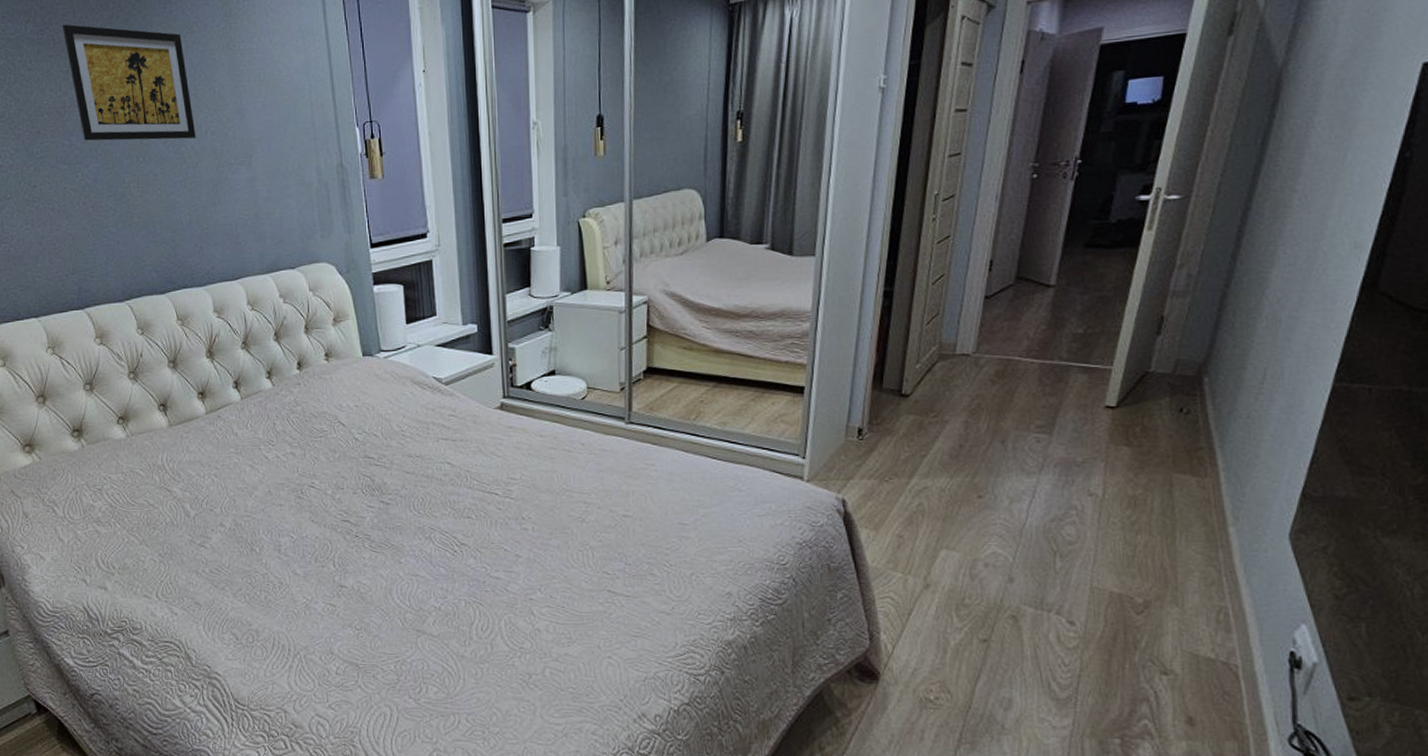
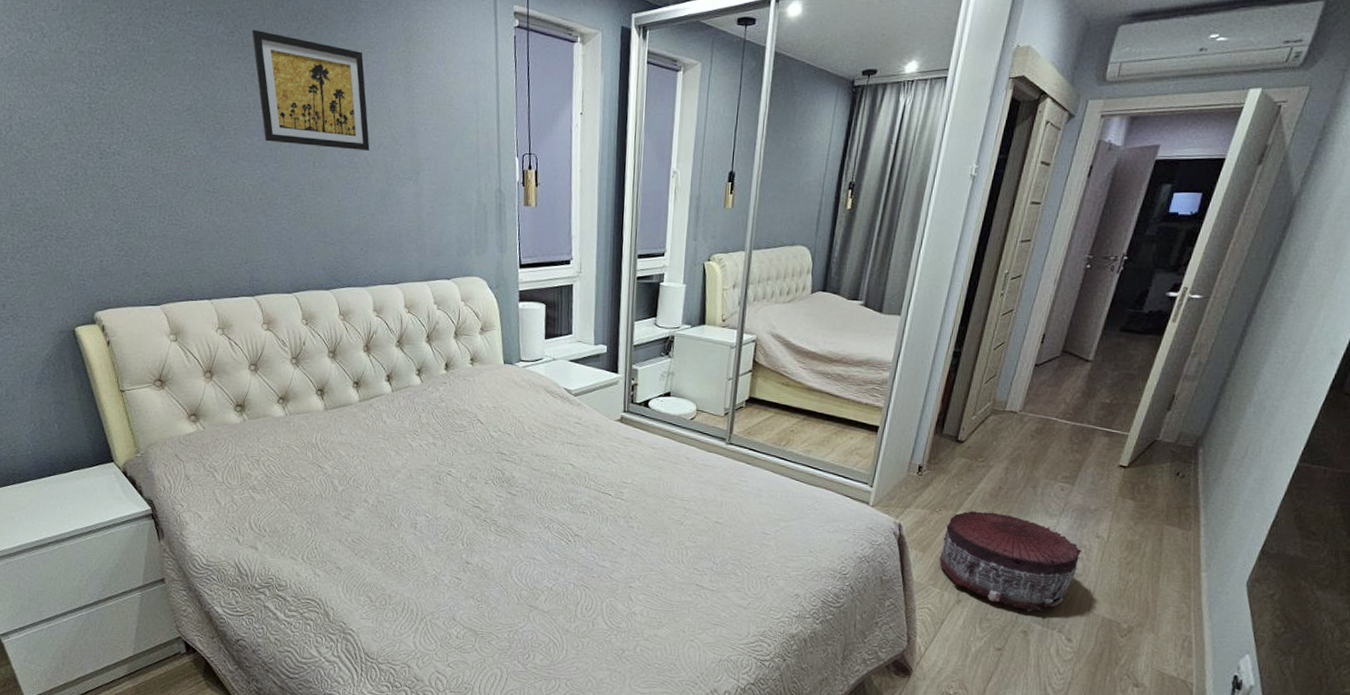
pouf: none [897,474,1073,592] -> present [939,511,1082,613]

